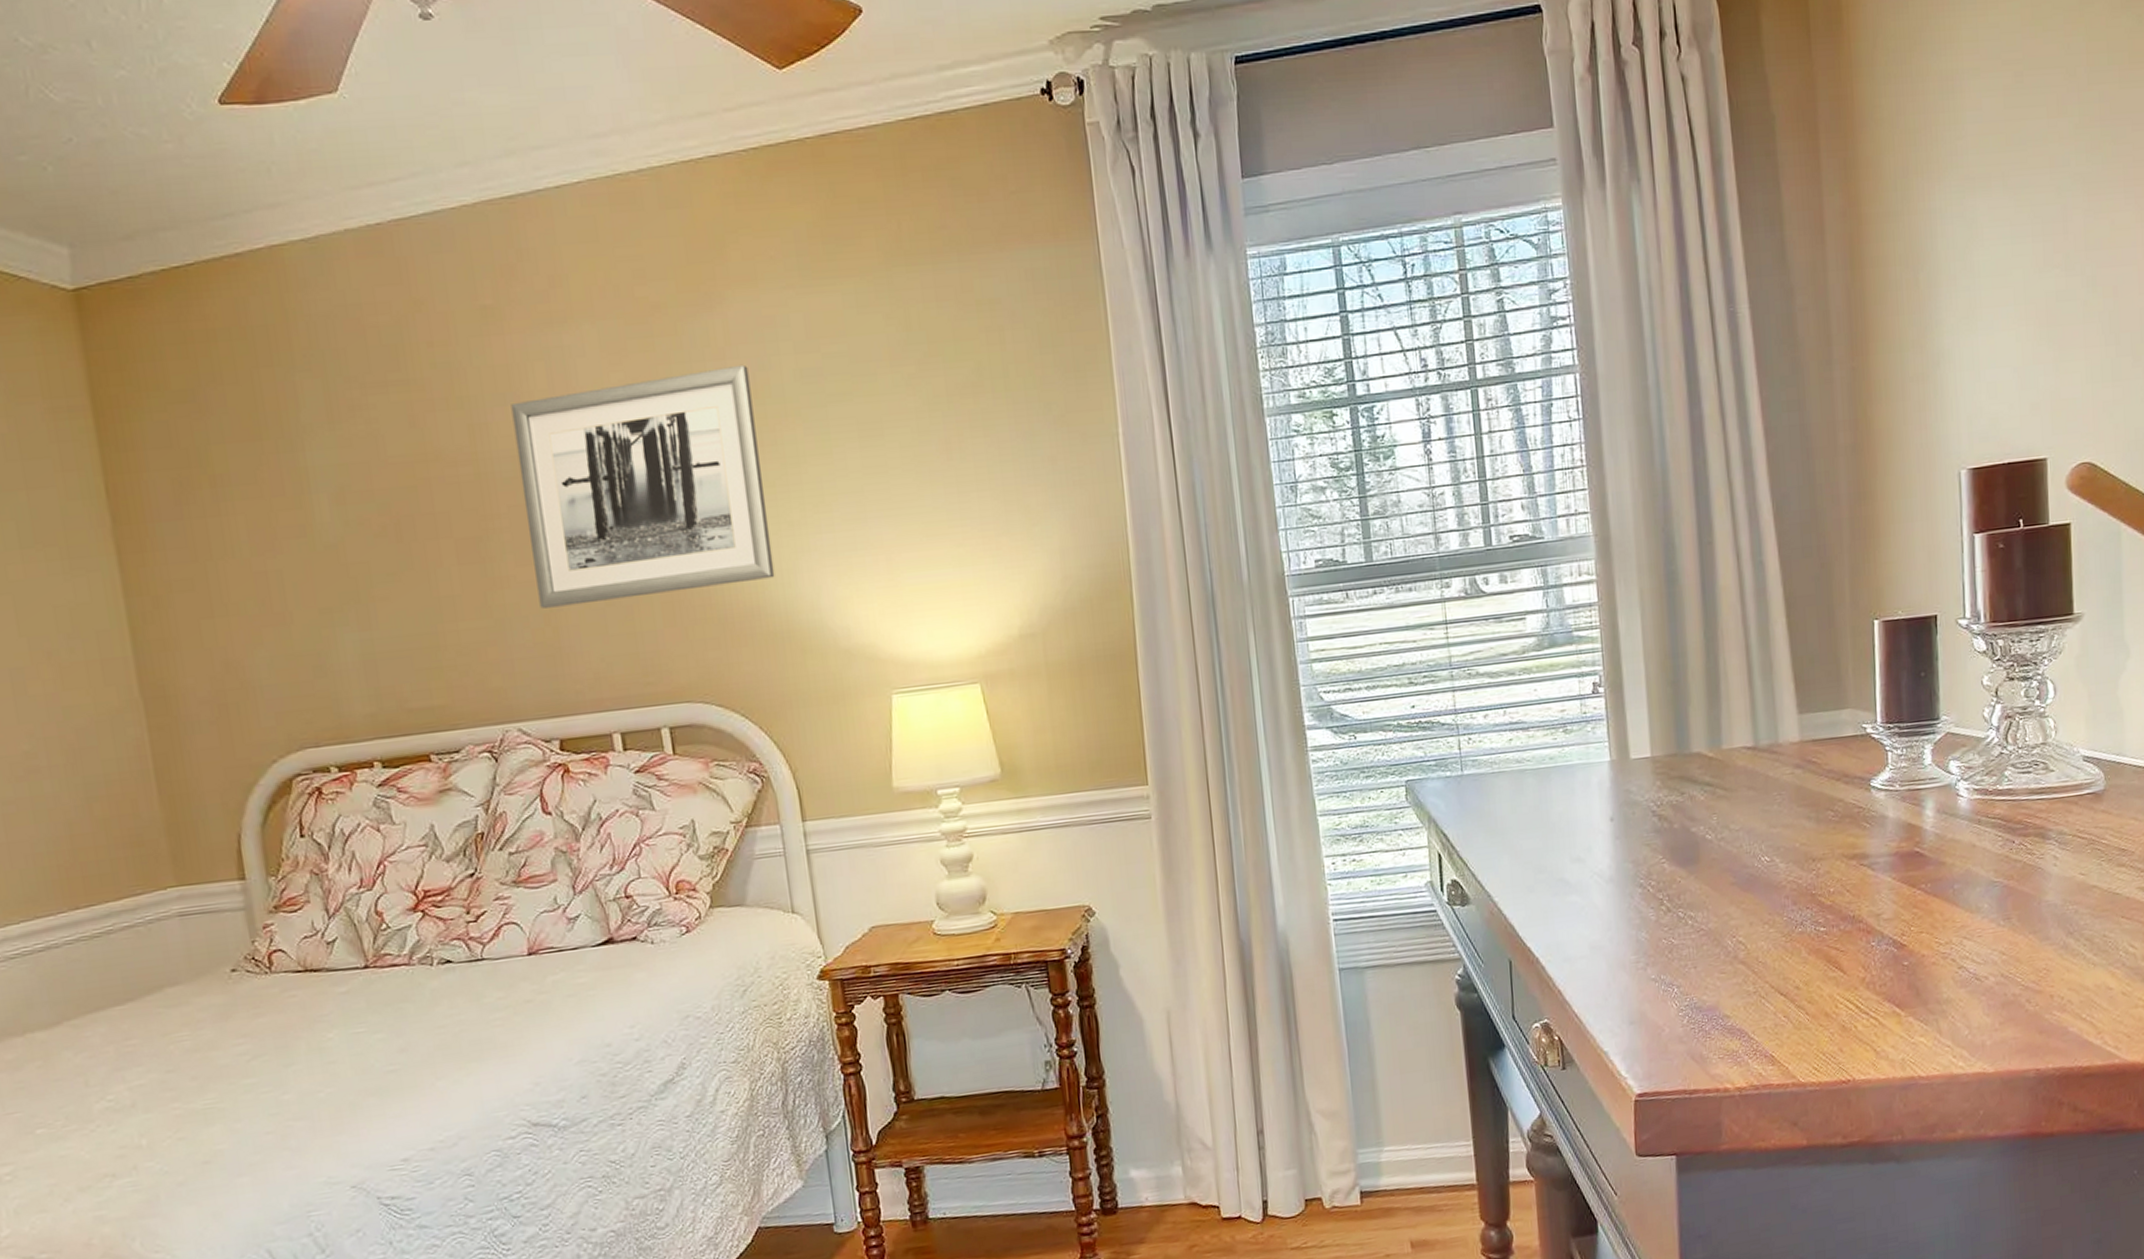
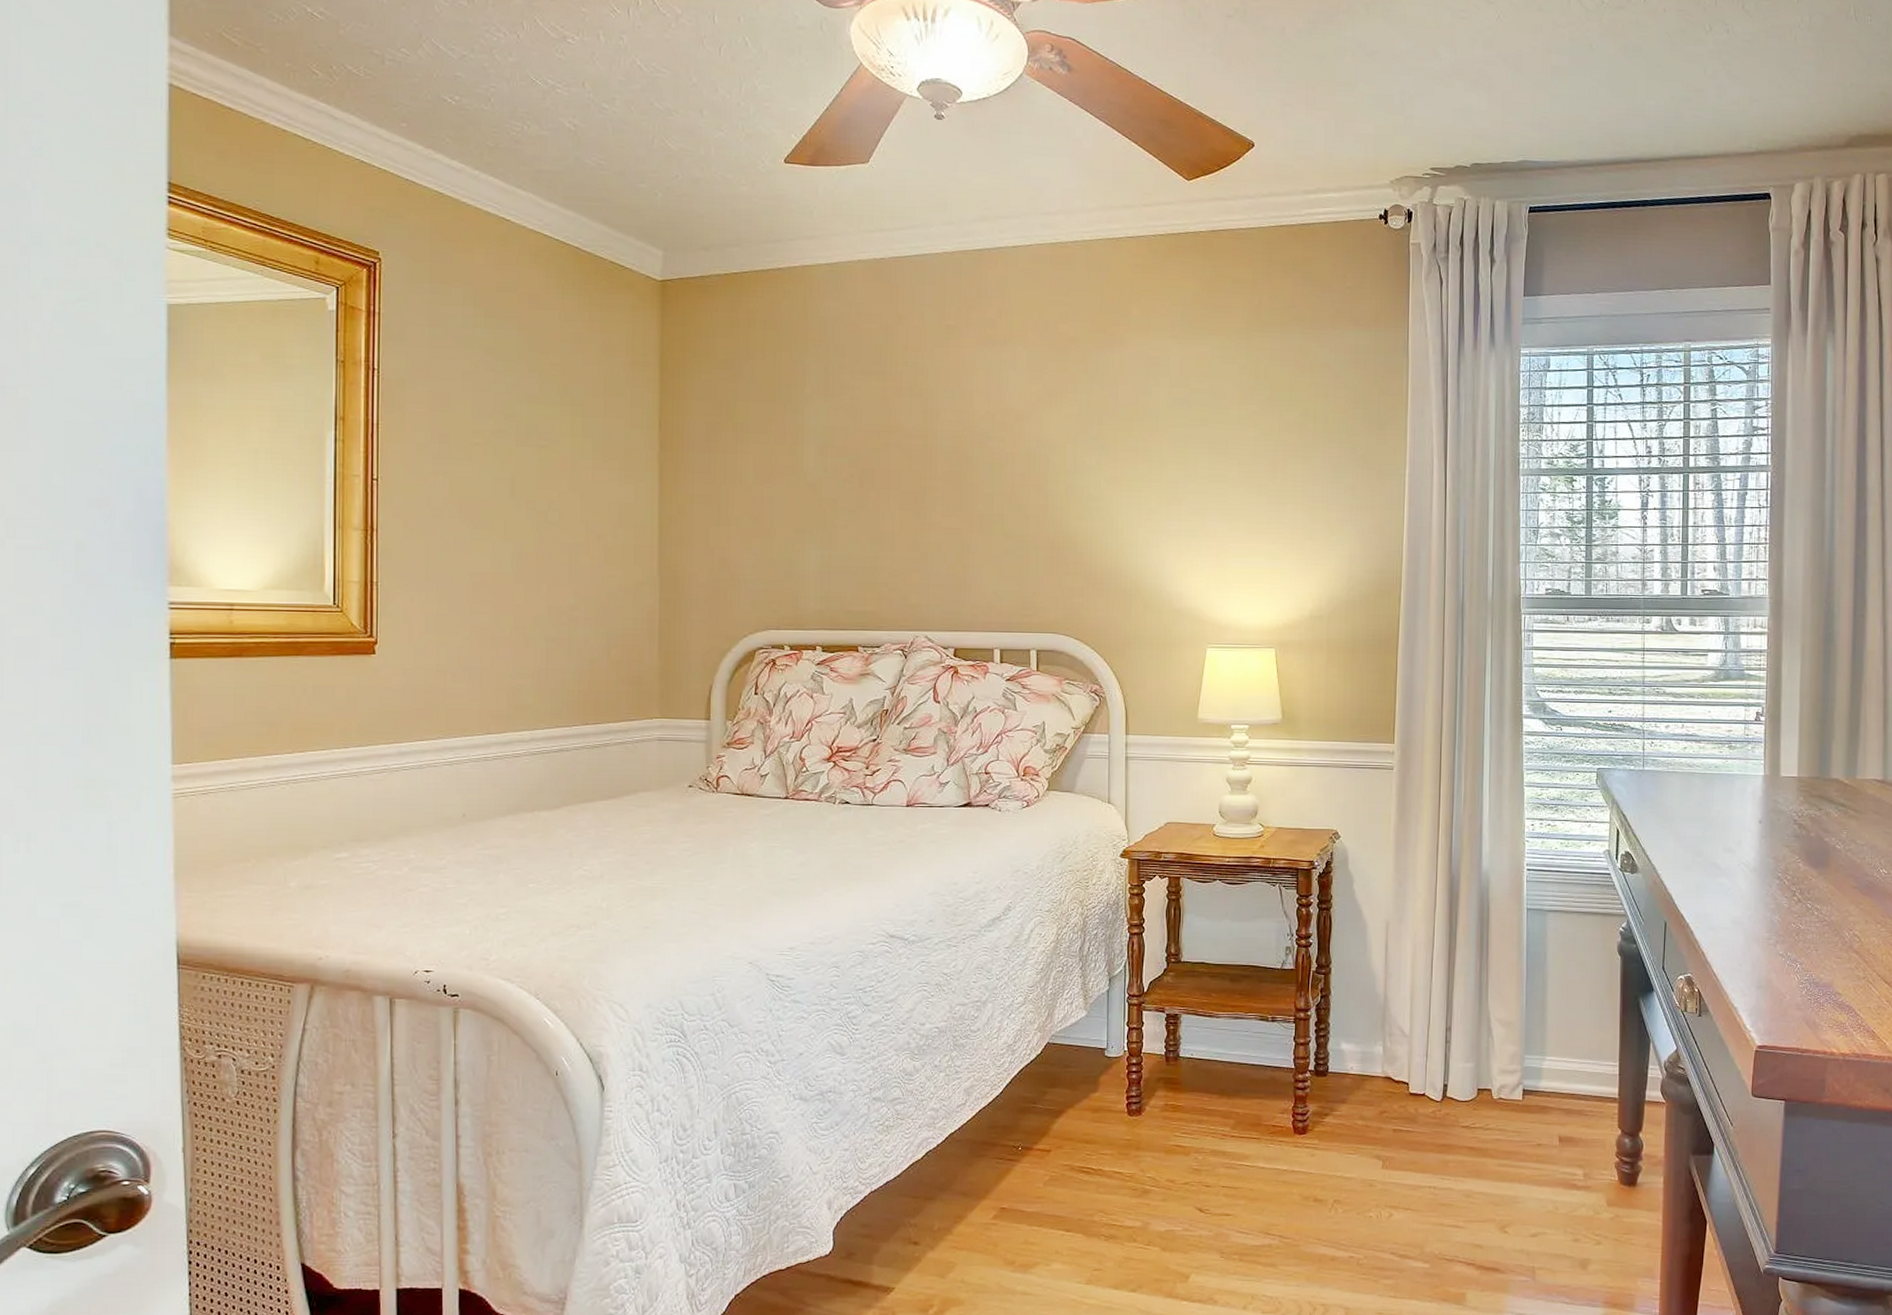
wall art: present [511,364,775,609] -> none [955,389,1134,550]

